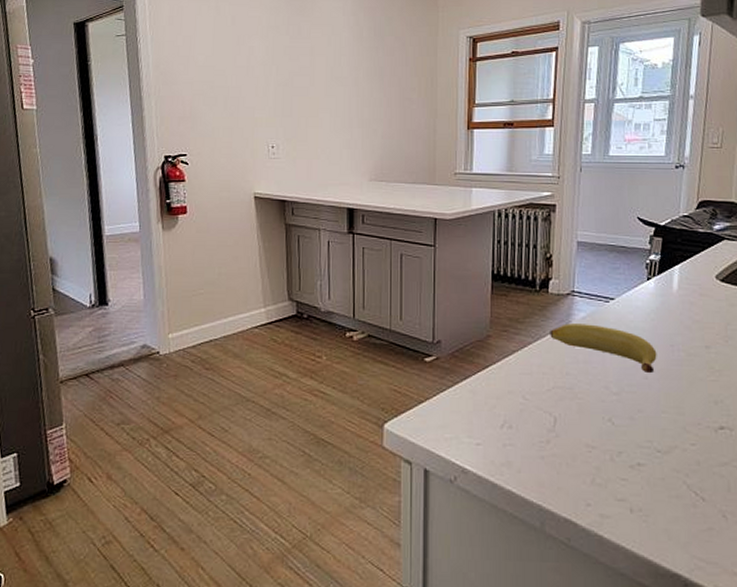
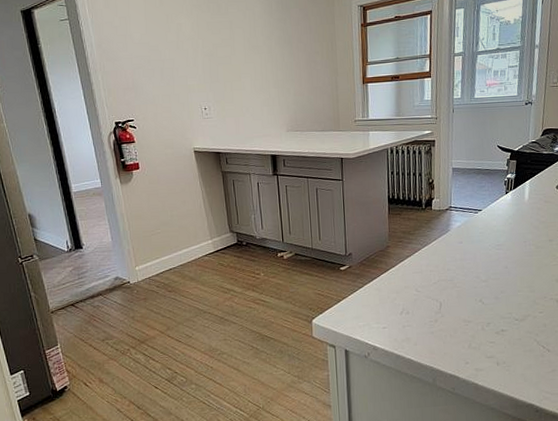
banana: present [550,323,657,374] -> none [434,231,514,264]

